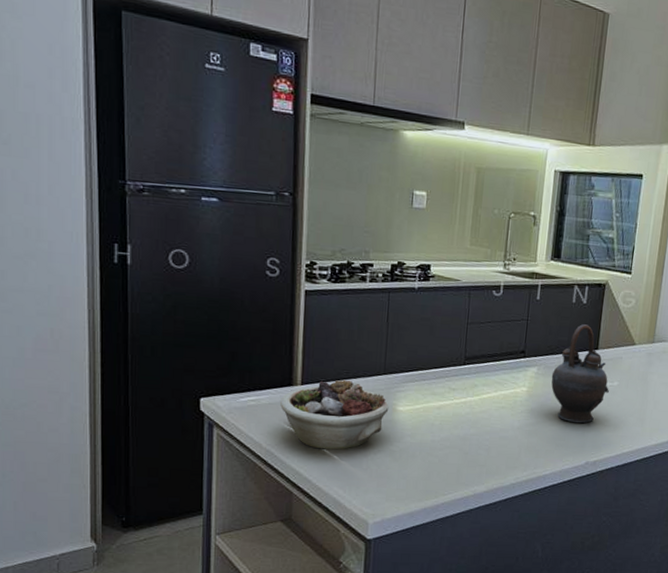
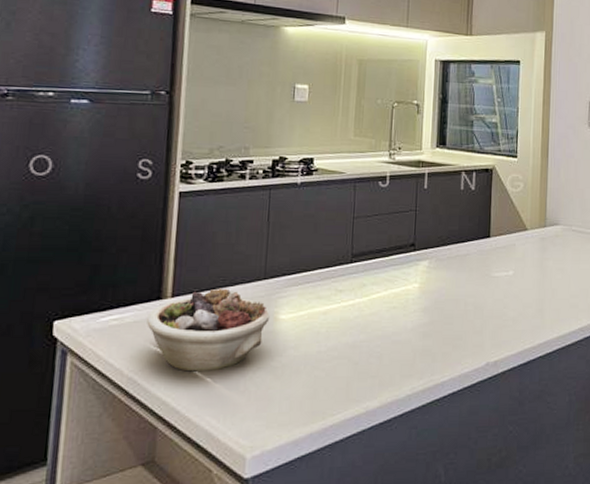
teapot: present [551,324,609,424] -> none [444,212,505,320]

